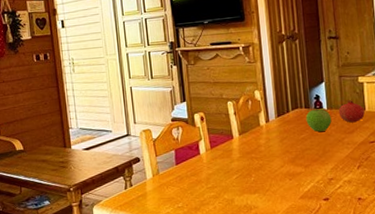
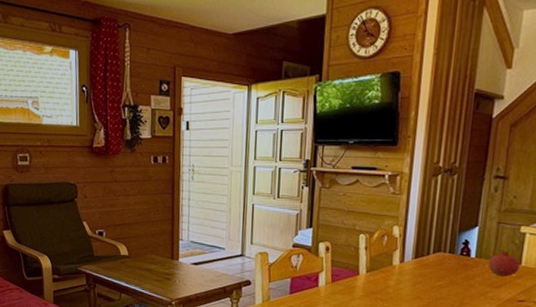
fruit: present [306,107,332,132] -> none [447,253,479,282]

